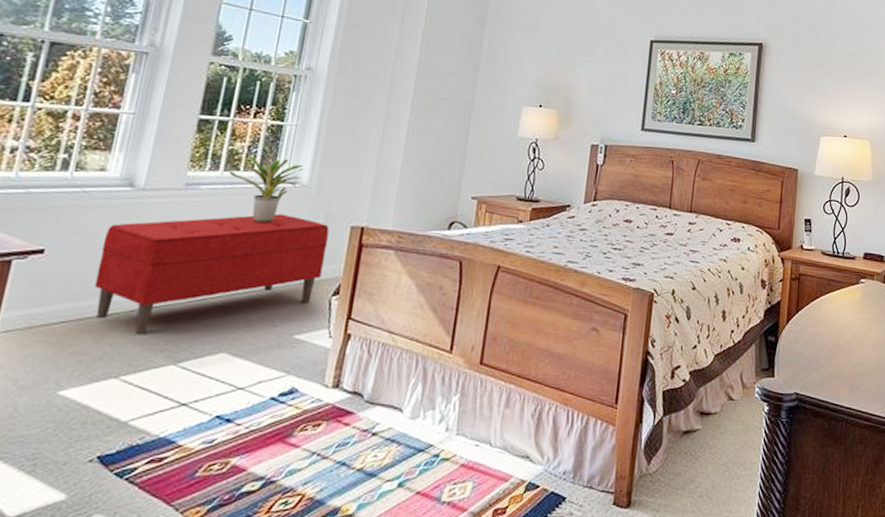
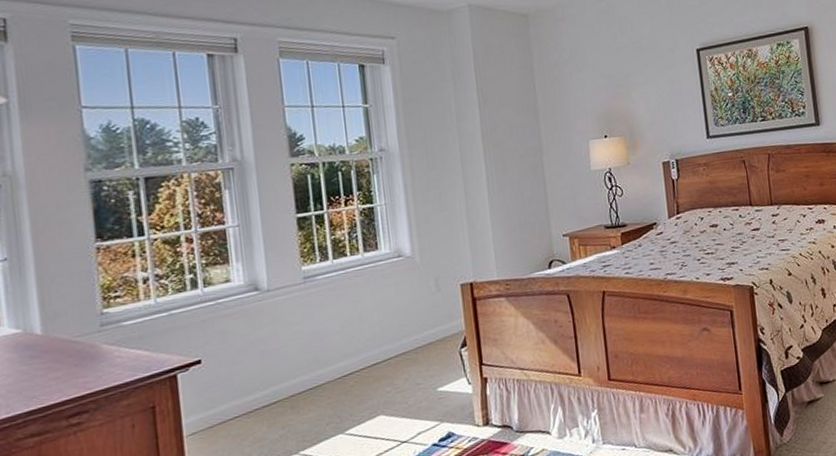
bench: present [94,213,329,335] -> none [248,285,447,416]
potted plant: present [229,157,304,224] -> none [339,237,404,299]

